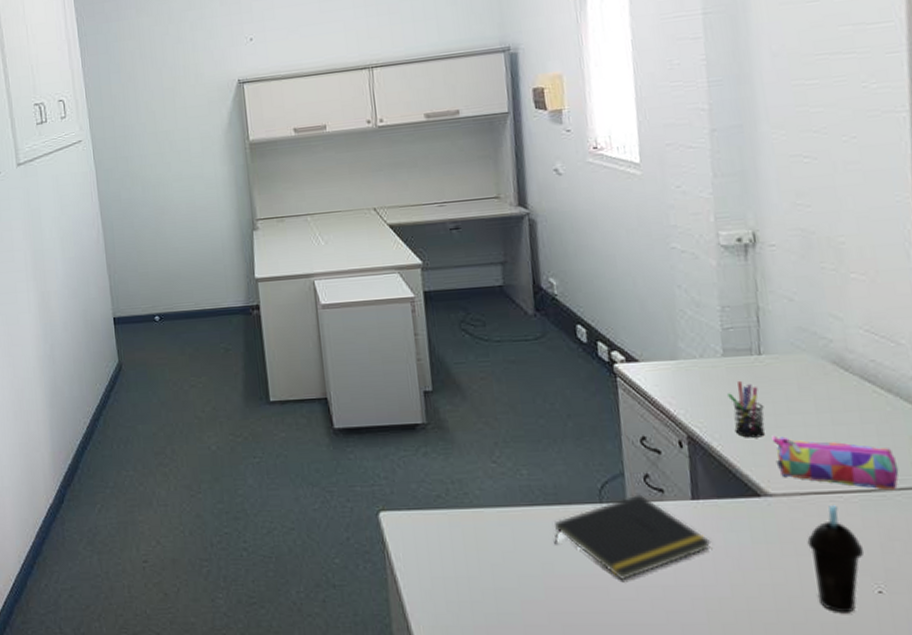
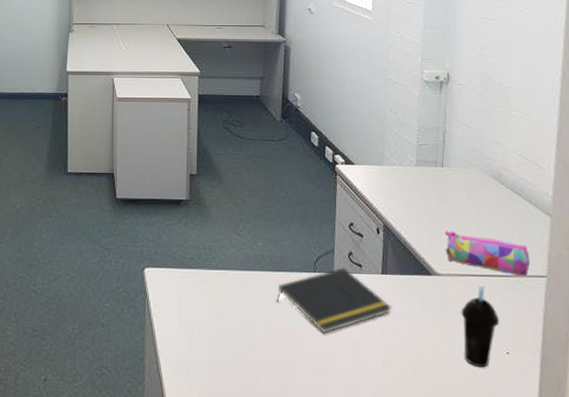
pen holder: present [727,380,765,438] -> none [416,185,441,230]

